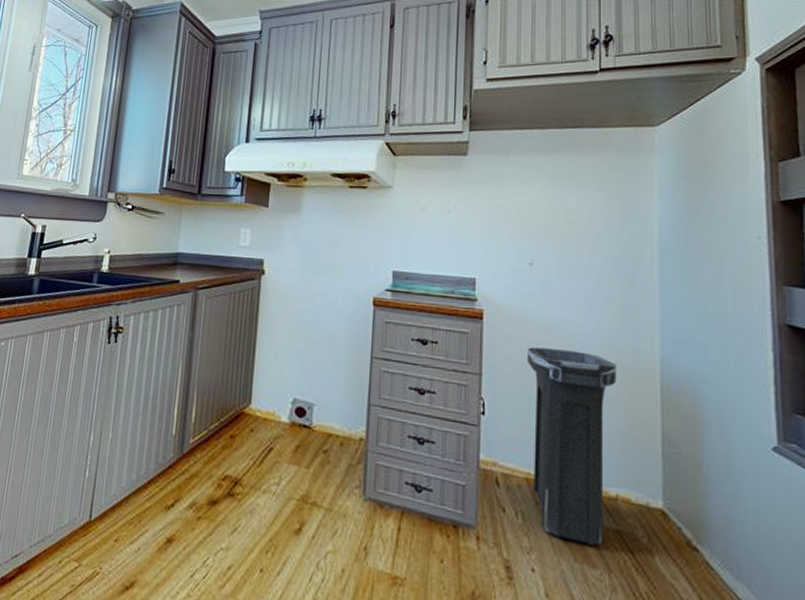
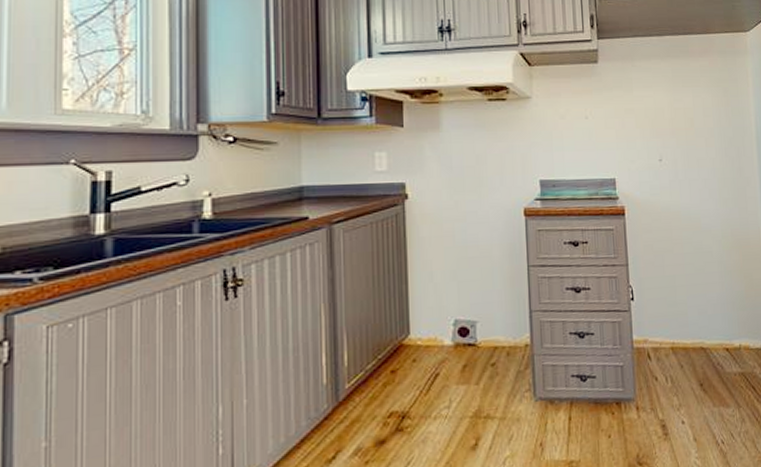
trash can: present [527,347,617,546] -> none [664,231,733,390]

